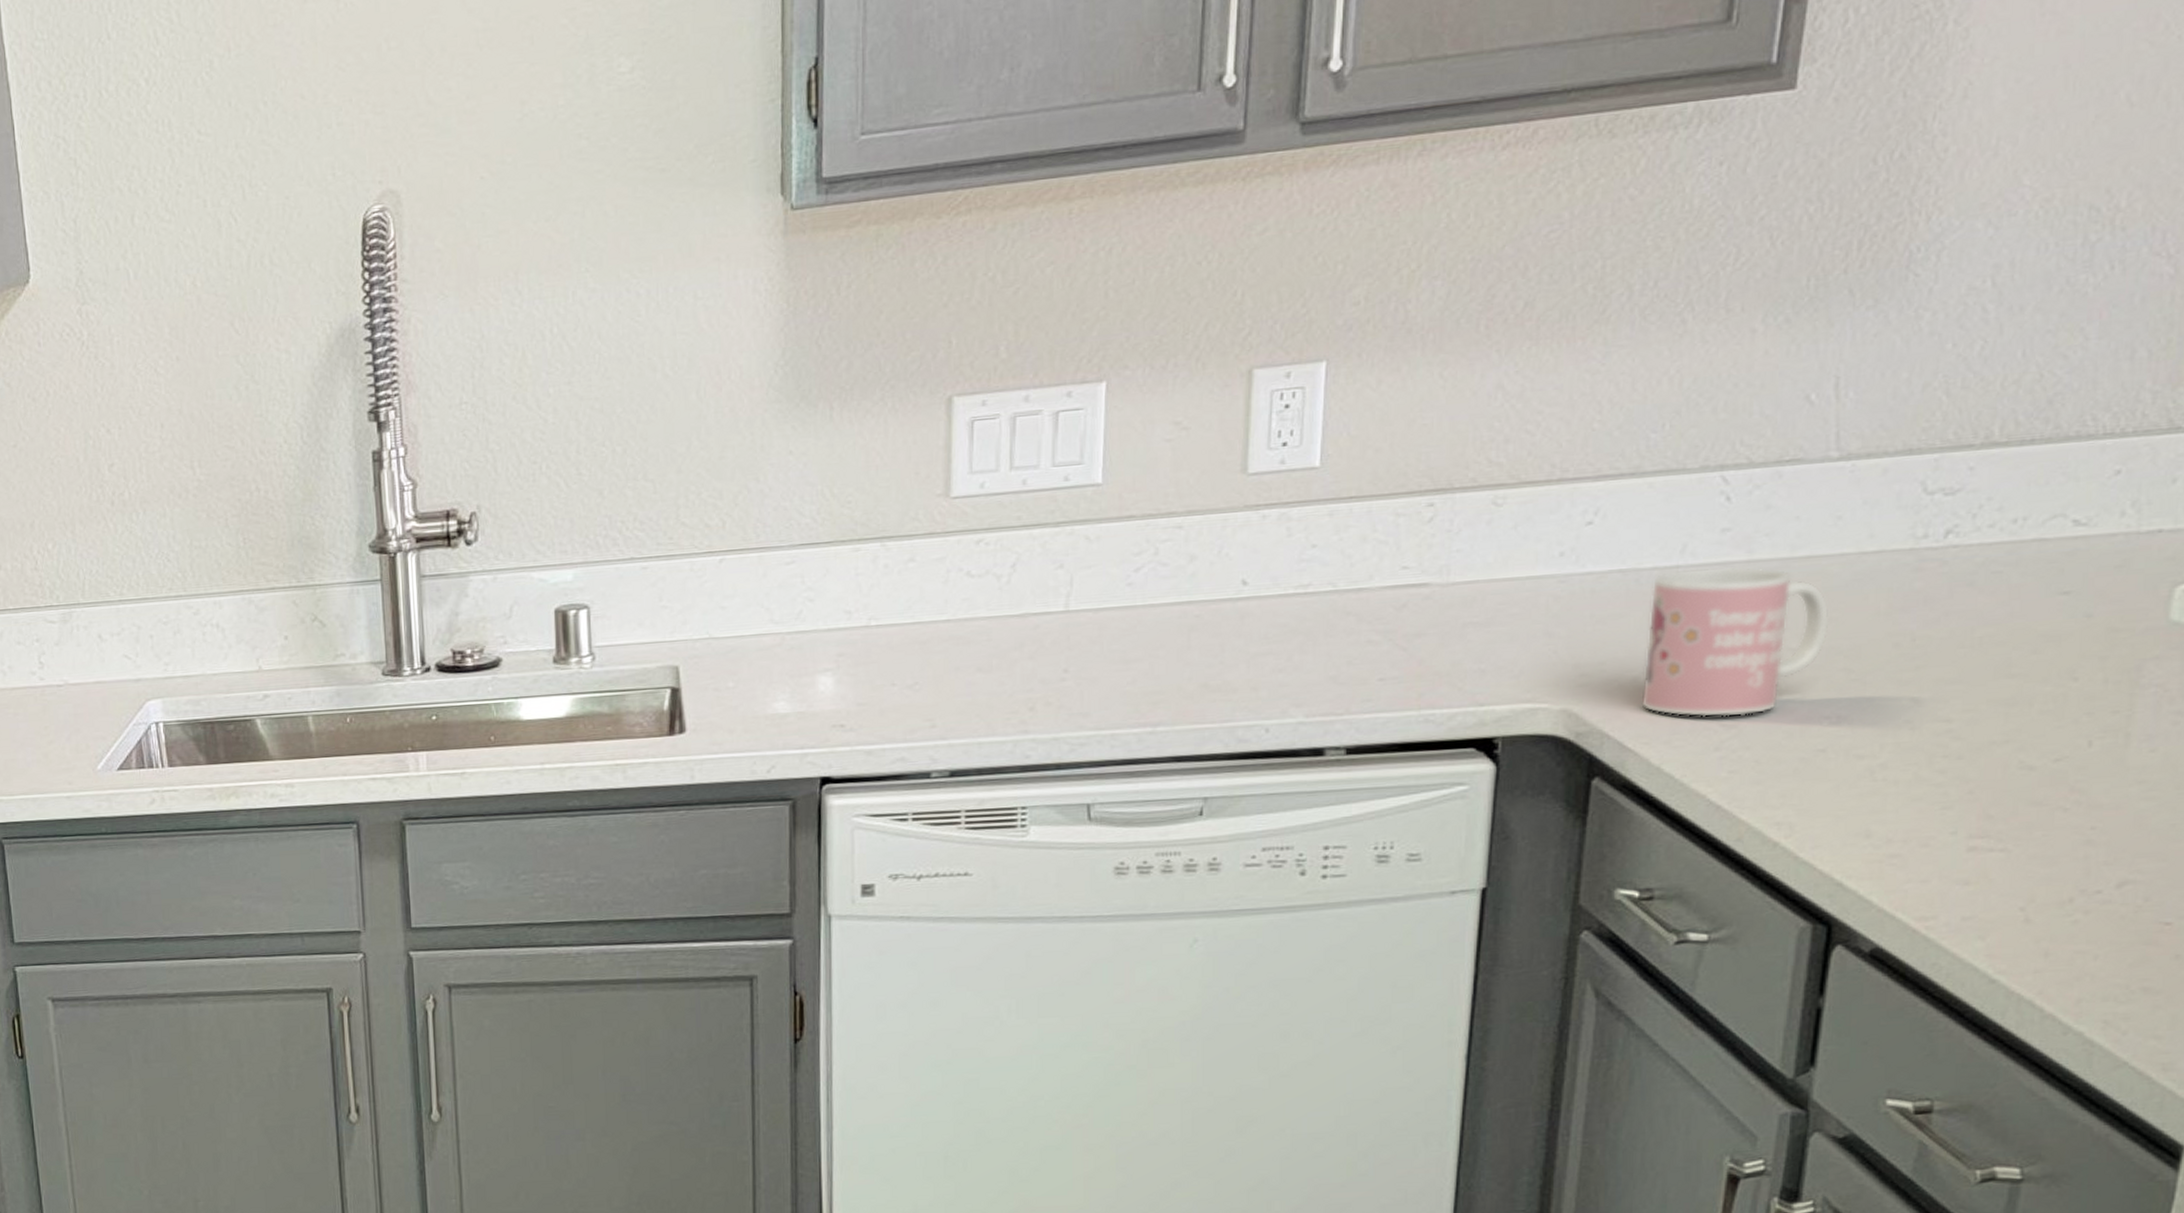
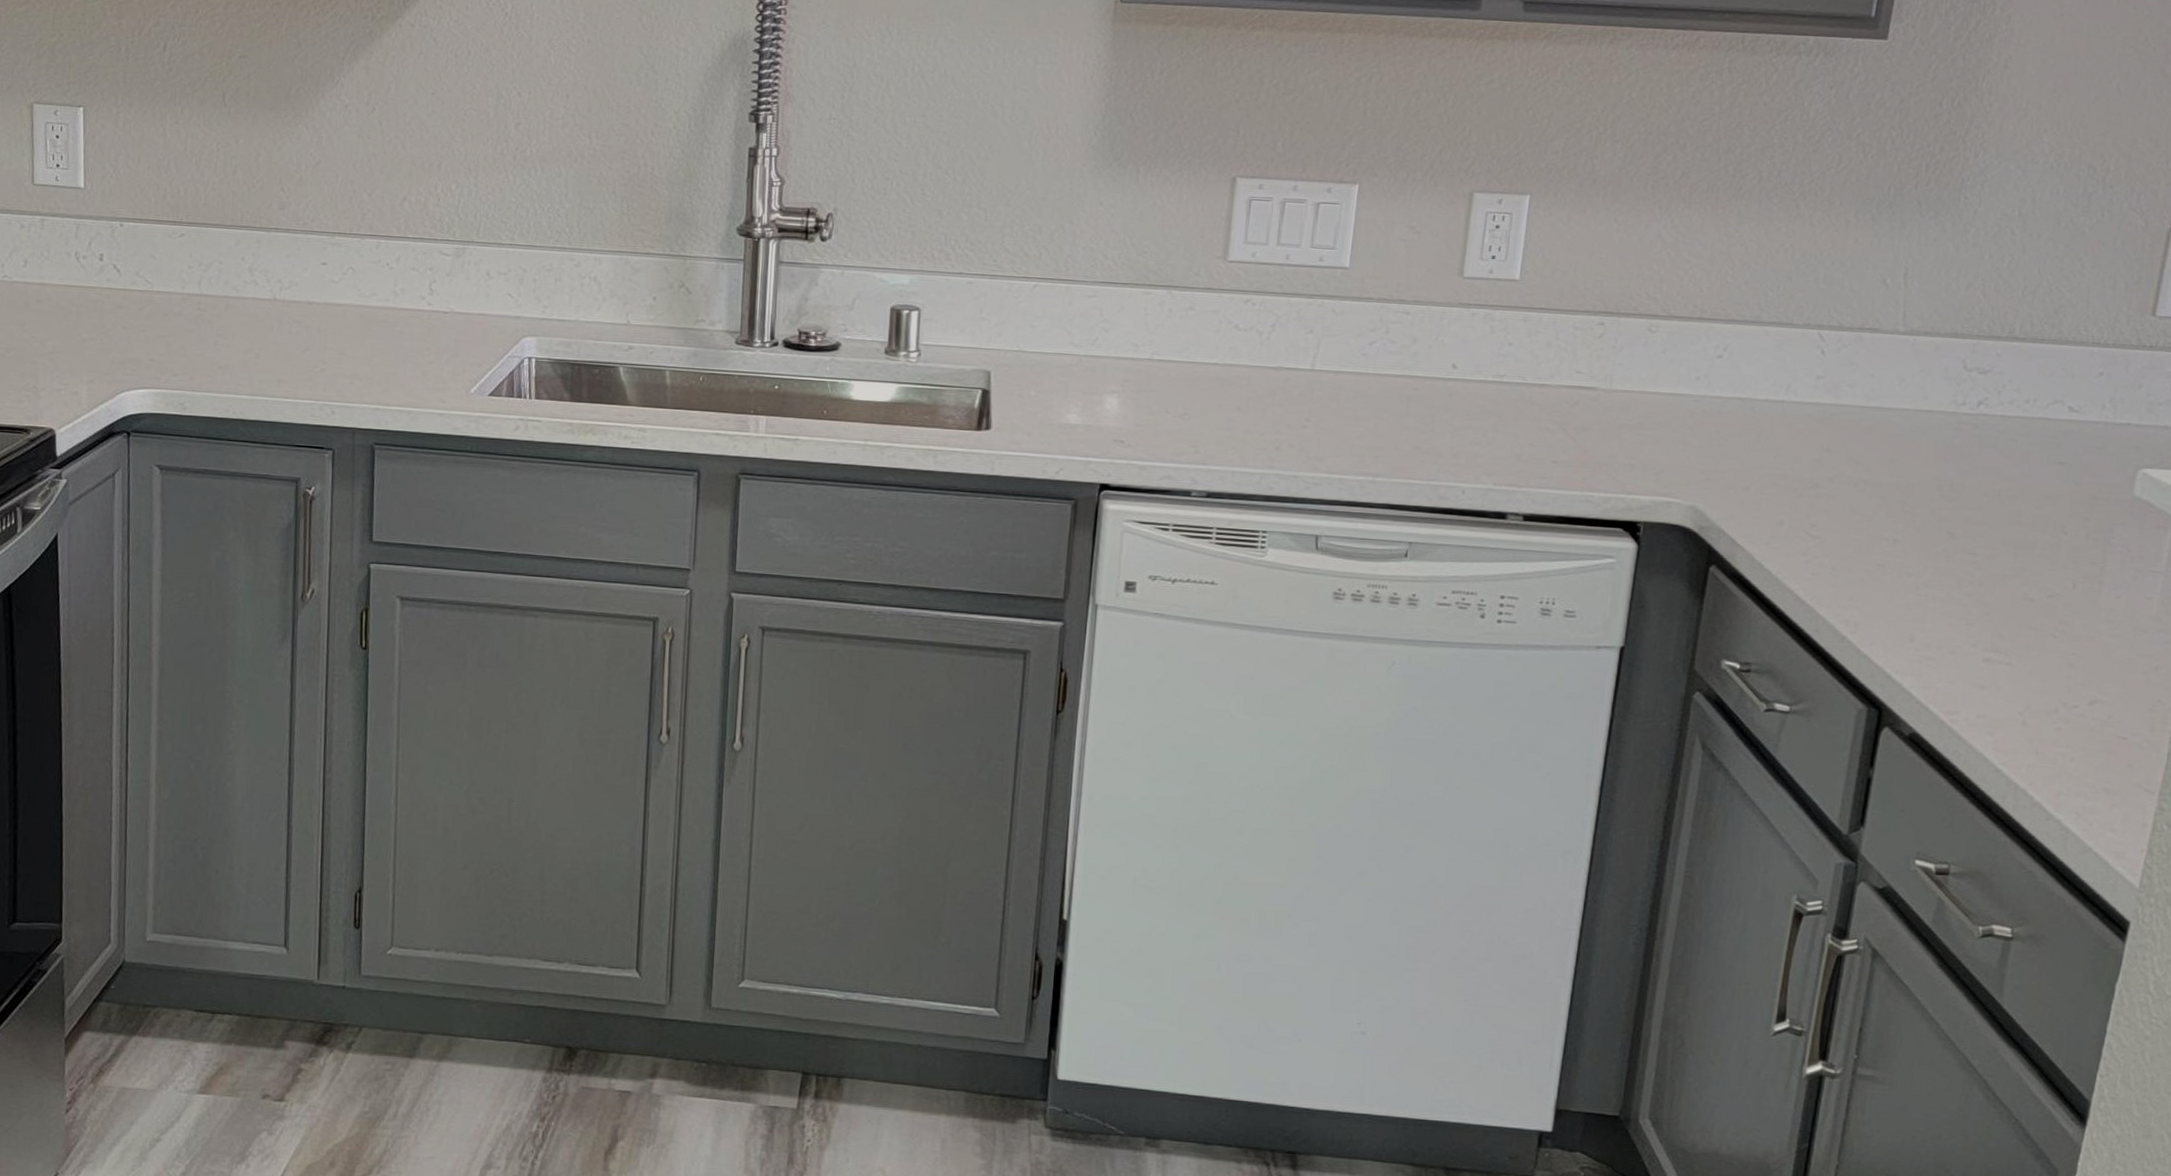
mug: present [1641,566,1830,718] -> none [1750,404,1892,530]

